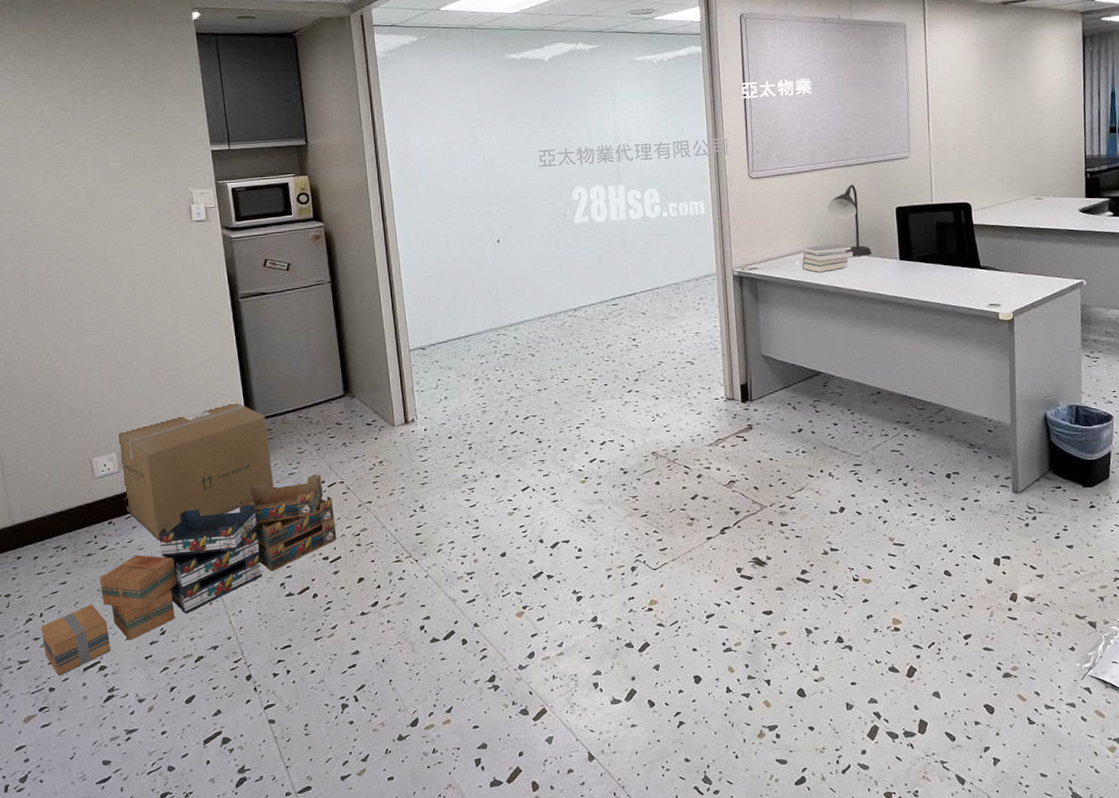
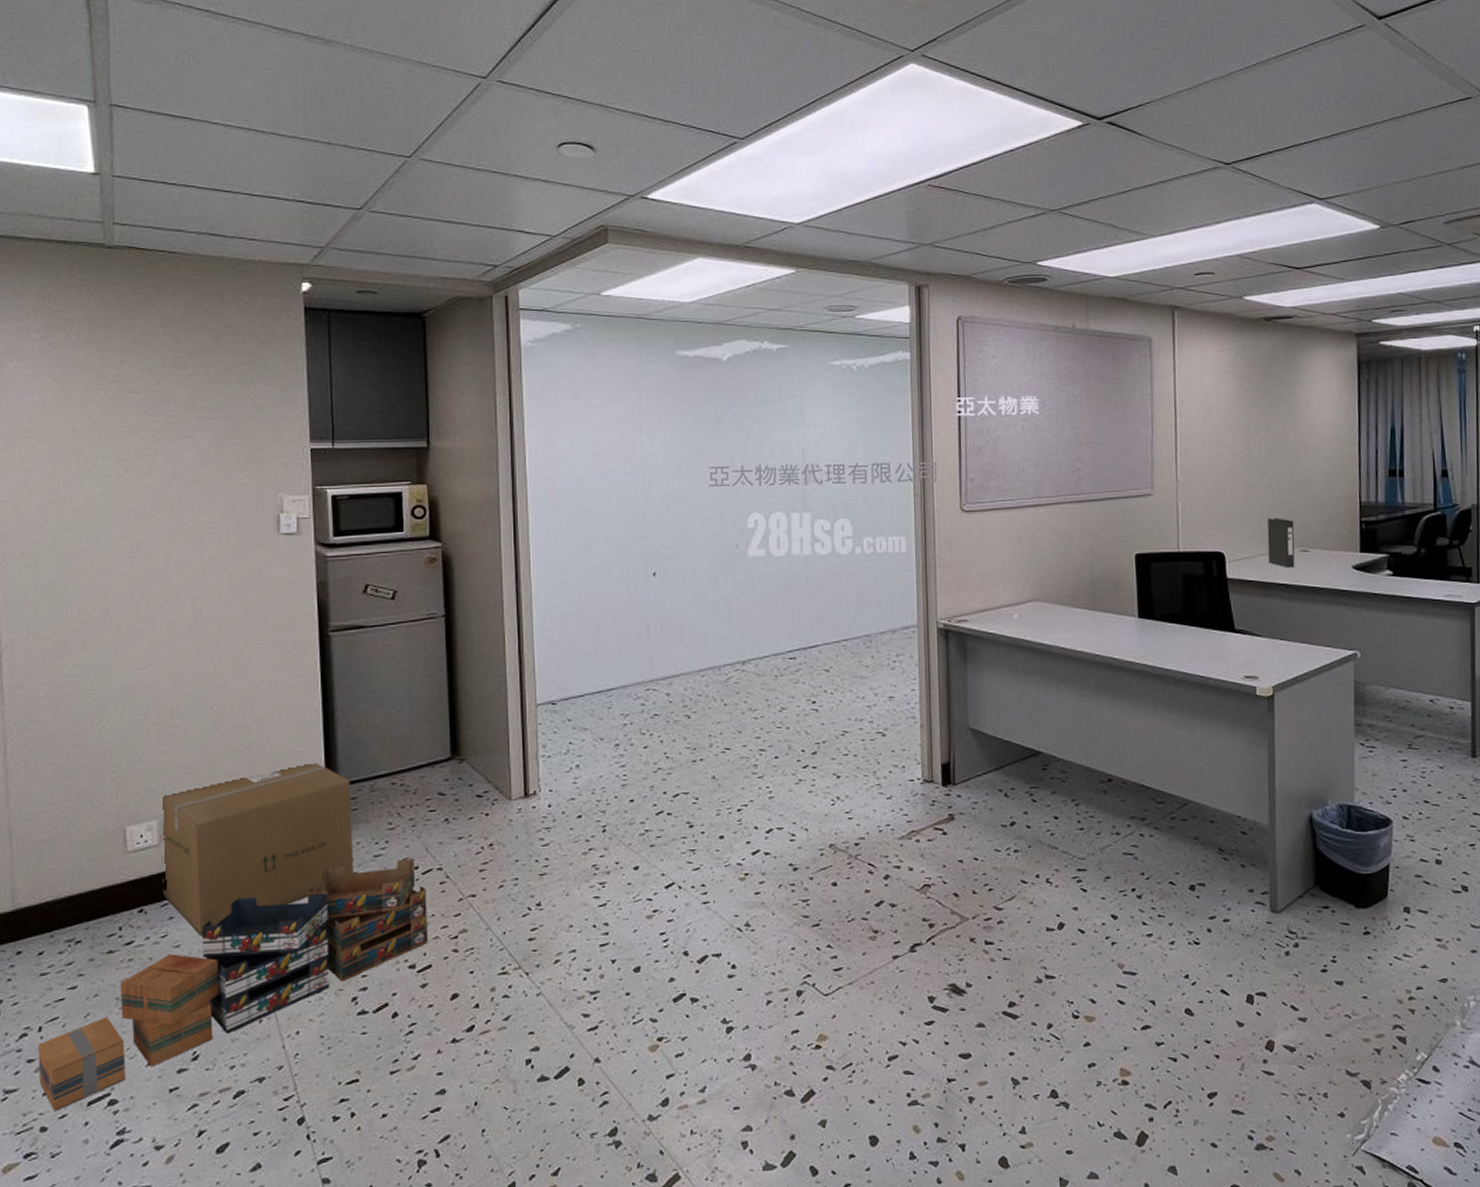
books: present [802,244,854,273] -> none [1021,595,1083,630]
desk lamp: present [828,184,872,257] -> none [1054,524,1106,612]
binder: none [1006,172,1030,214] -> present [1267,518,1295,569]

